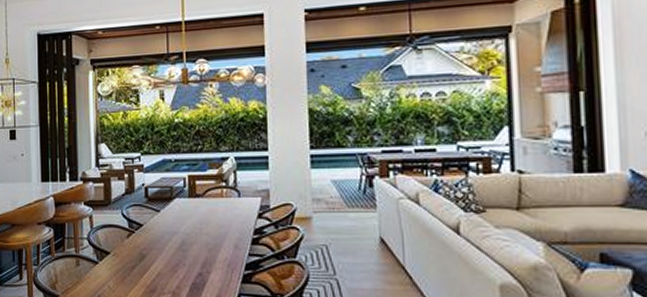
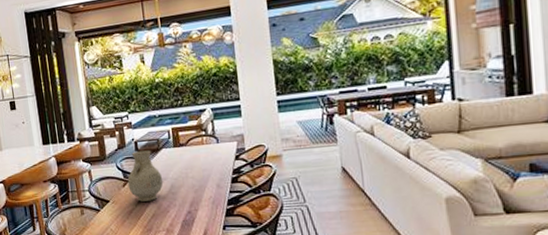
vase: none [133,198,174,257] -> present [127,150,164,202]

